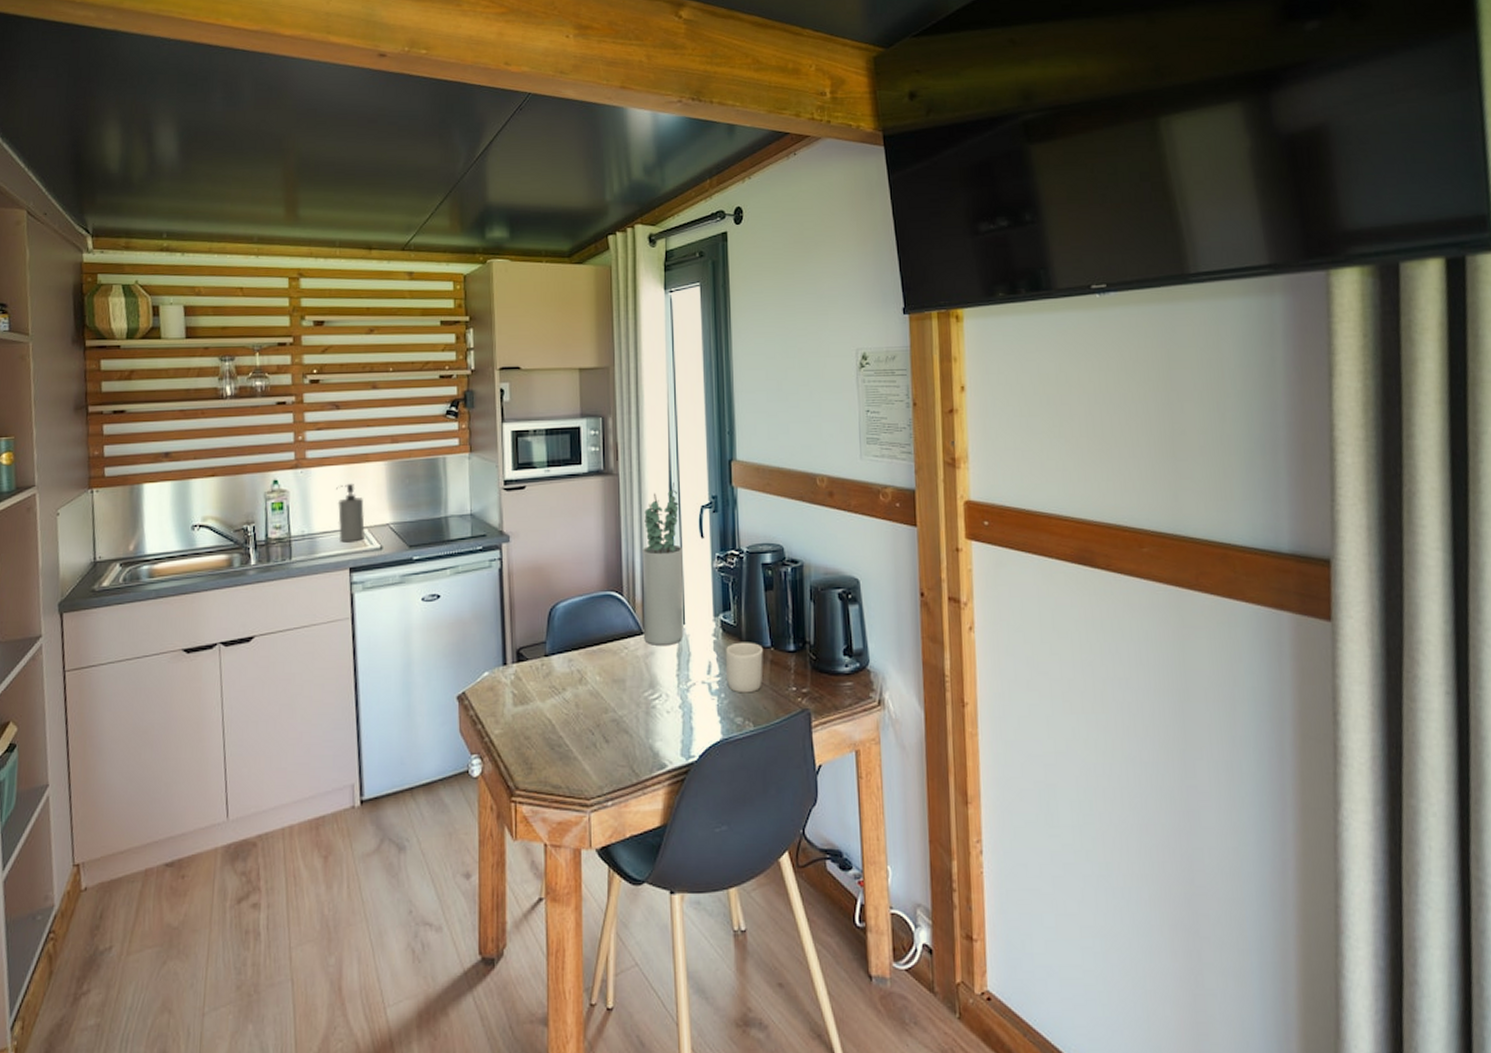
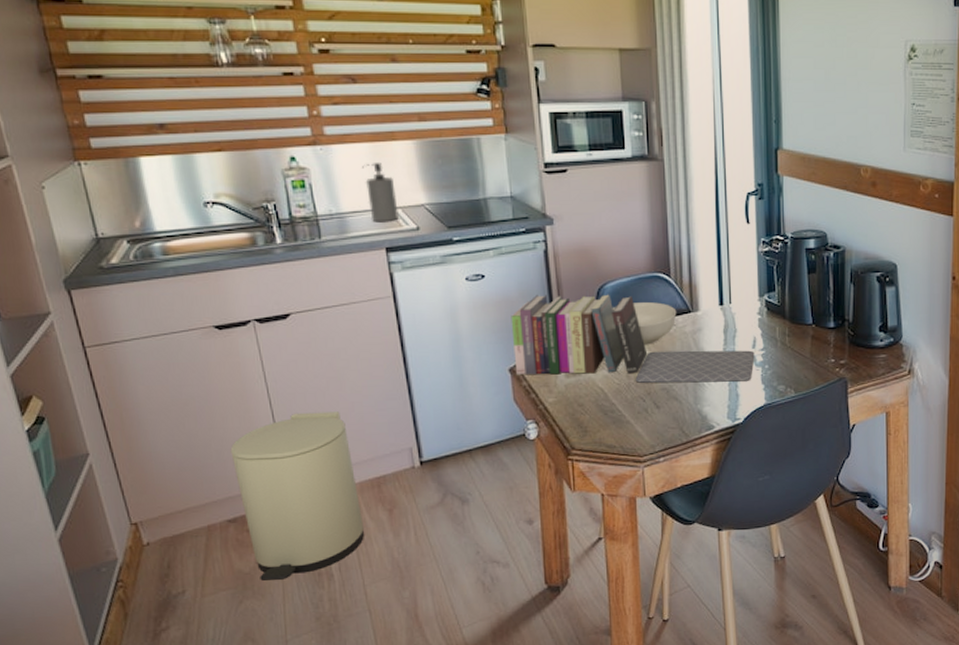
pedal bin: none [179,742,297,937] -> present [230,411,364,581]
books: none [462,614,597,704] -> present [511,294,647,375]
bowl: none [563,623,629,670] -> present [612,302,677,345]
placemat: none [584,676,710,714] -> present [635,350,755,383]
vase: present [642,483,684,647] -> none [689,170,730,324]
mug: present [726,642,764,693] -> none [770,319,805,365]

